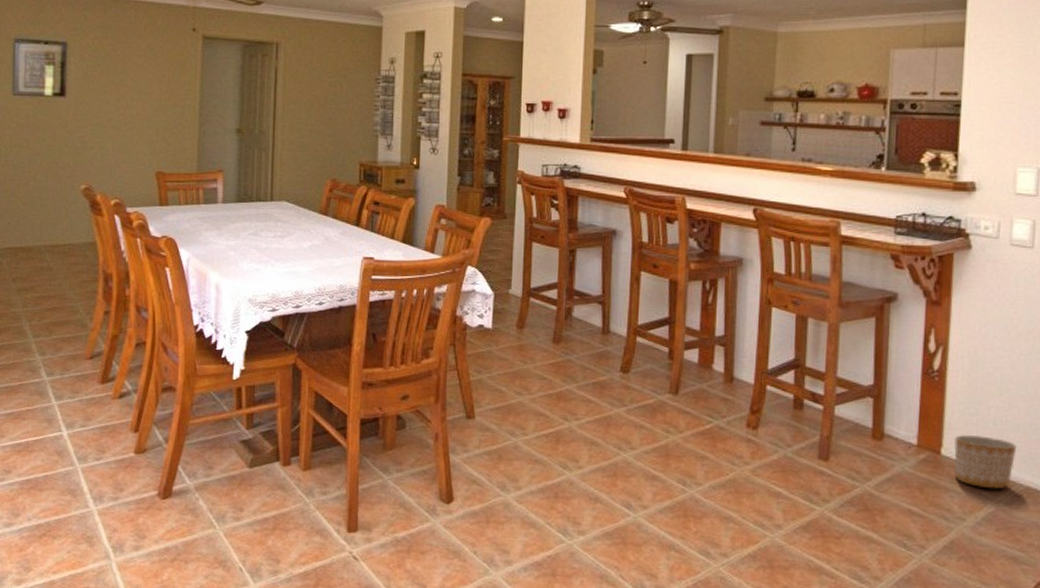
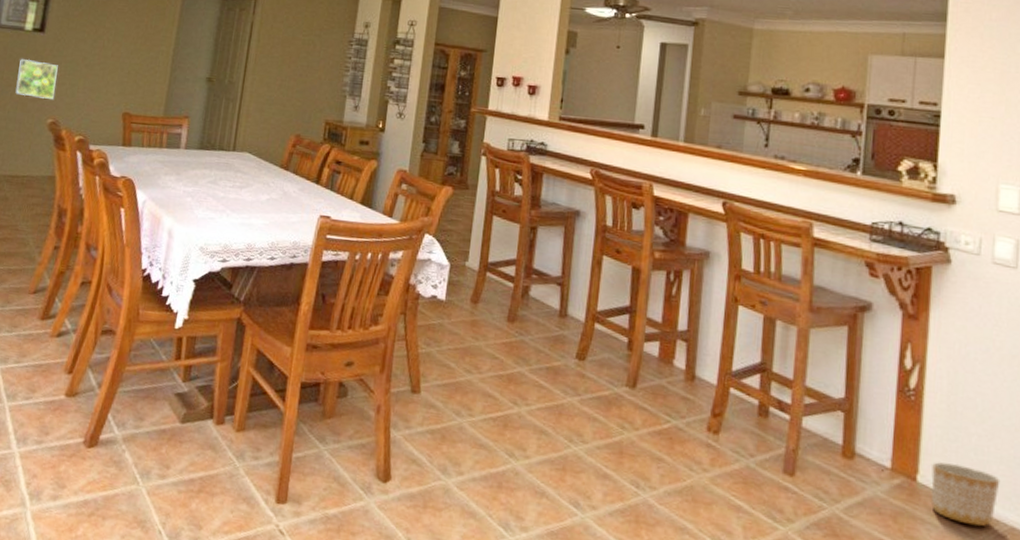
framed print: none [44,125,85,165] -> present [15,58,58,99]

